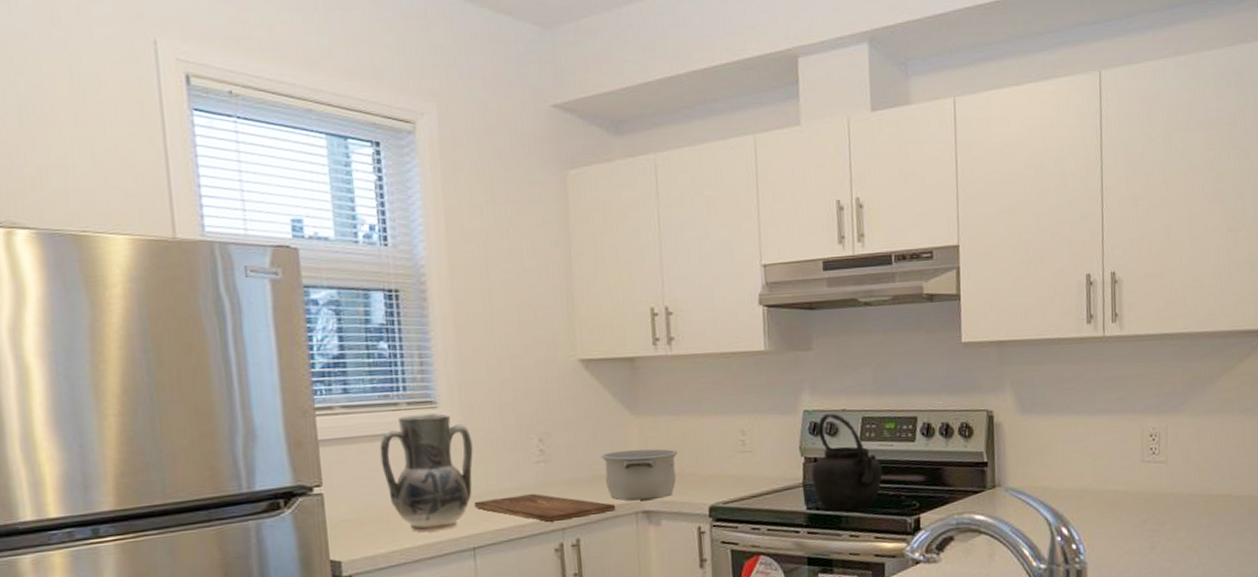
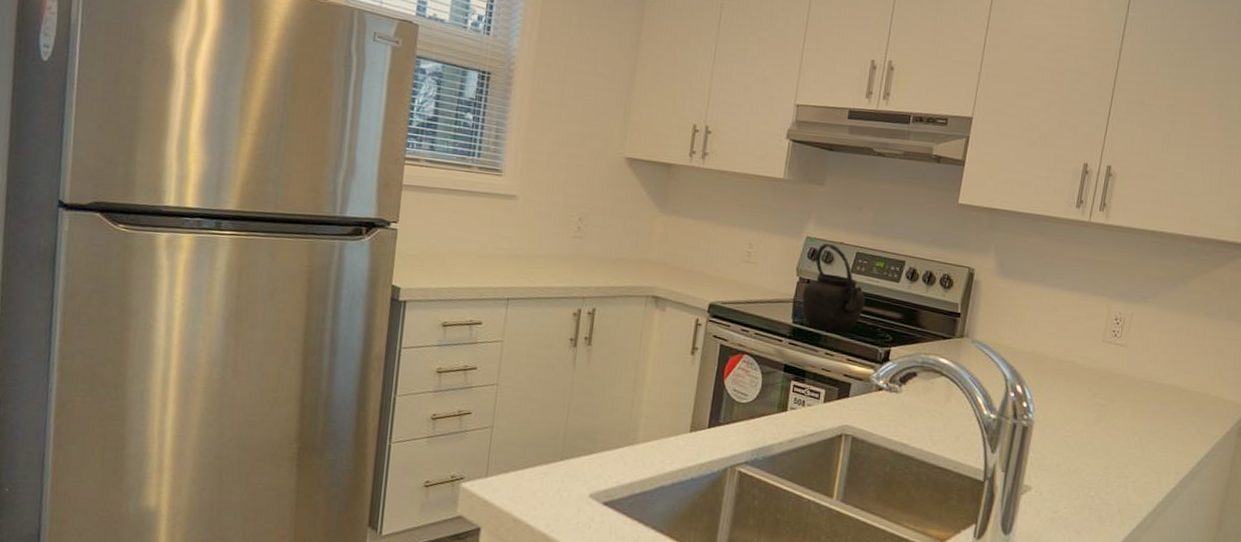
ceramic jug: present [379,413,473,533] -> none [448,178,525,279]
cutting board: present [473,494,616,522] -> none [515,260,631,291]
cooking pot: present [601,448,678,501] -> none [626,240,692,288]

